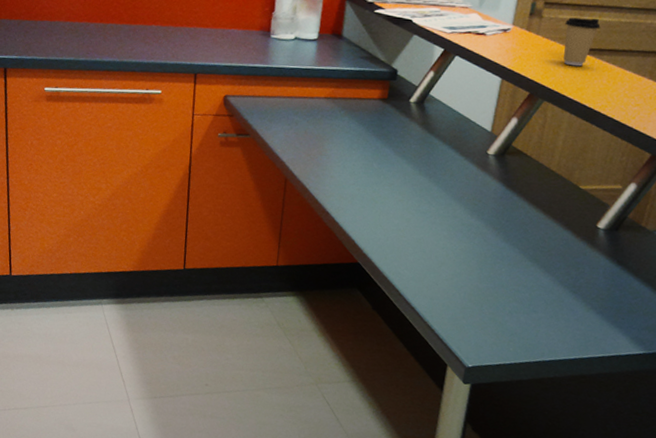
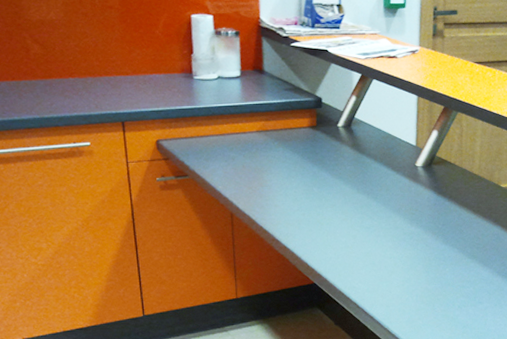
coffee cup: present [563,17,601,67] -> none [465,34,496,78]

